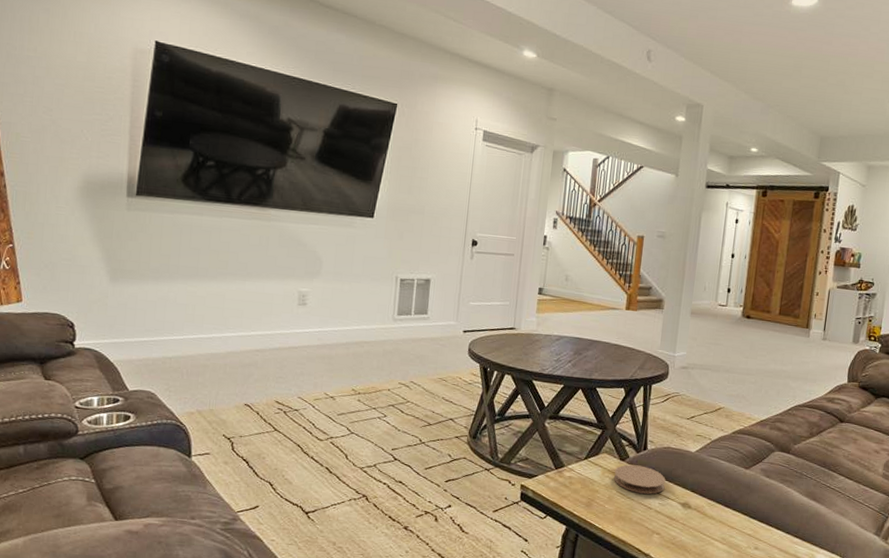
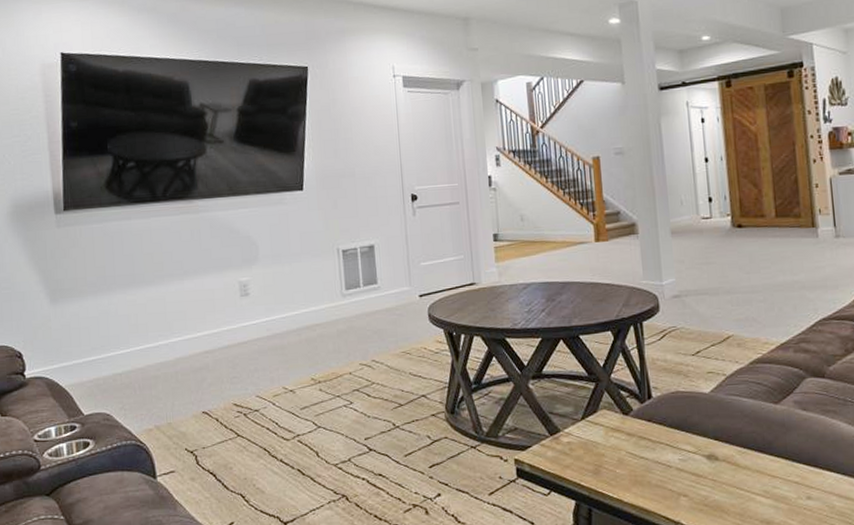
coaster: present [613,464,666,494] -> none [618,417,682,451]

